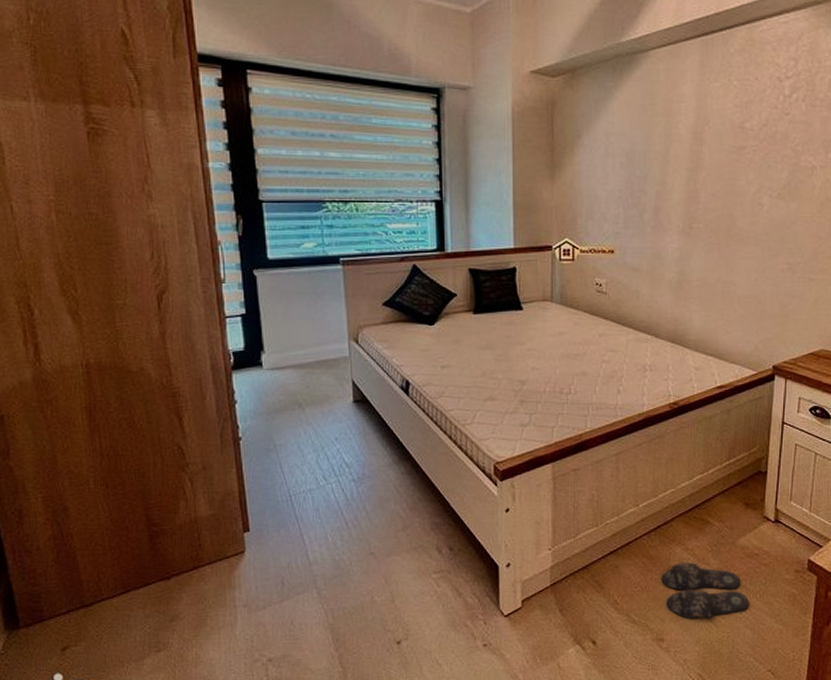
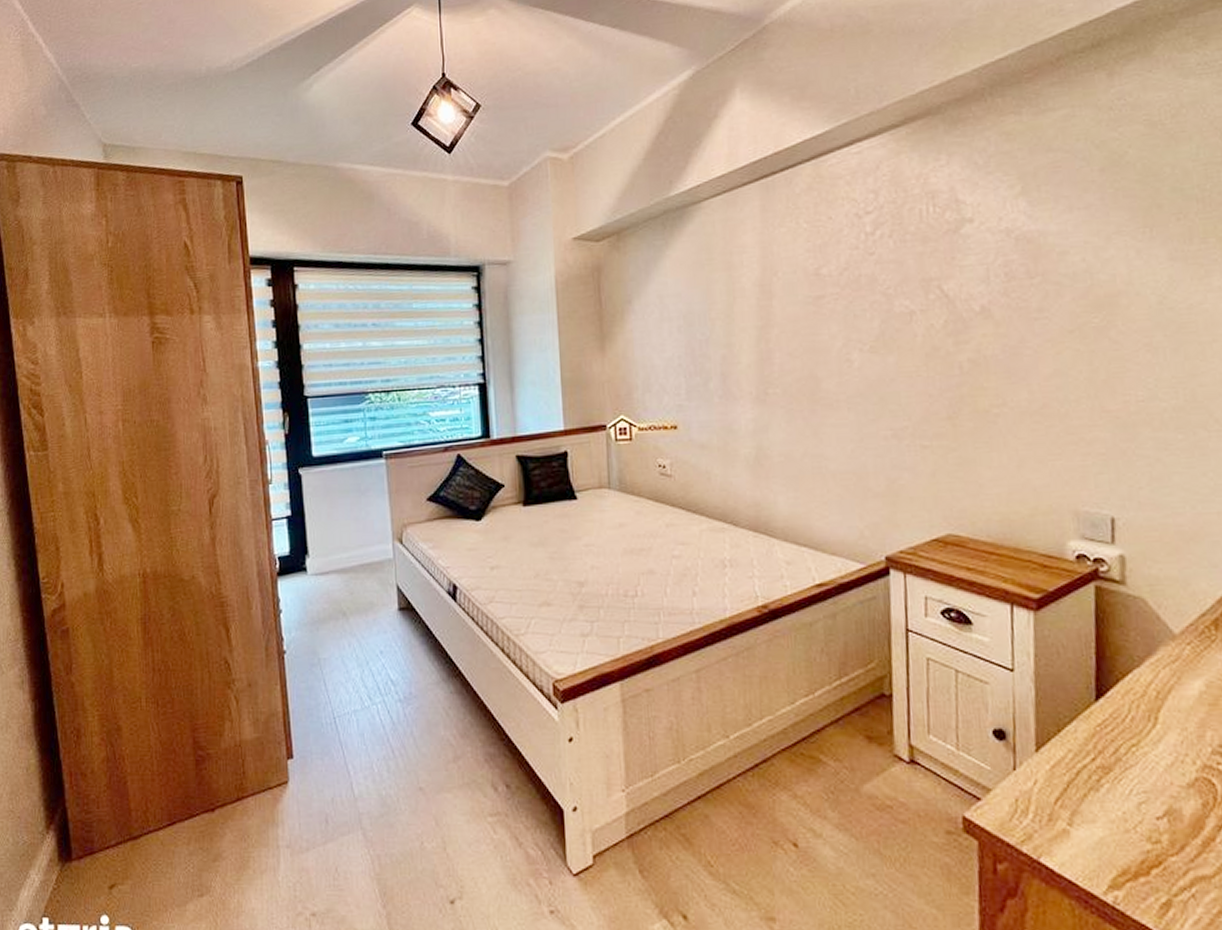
slippers: present [661,562,749,619] -> none [765,814,887,893]

